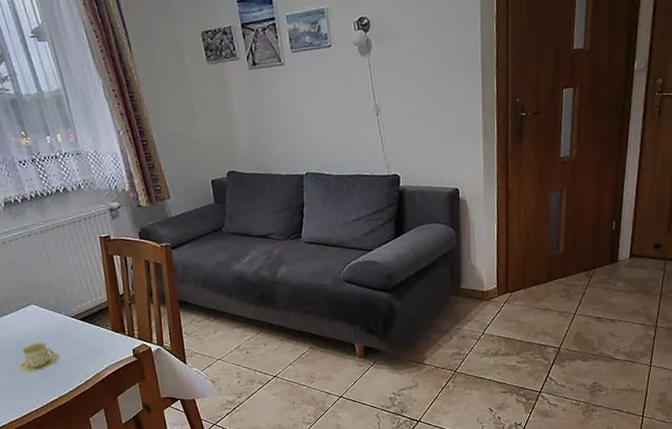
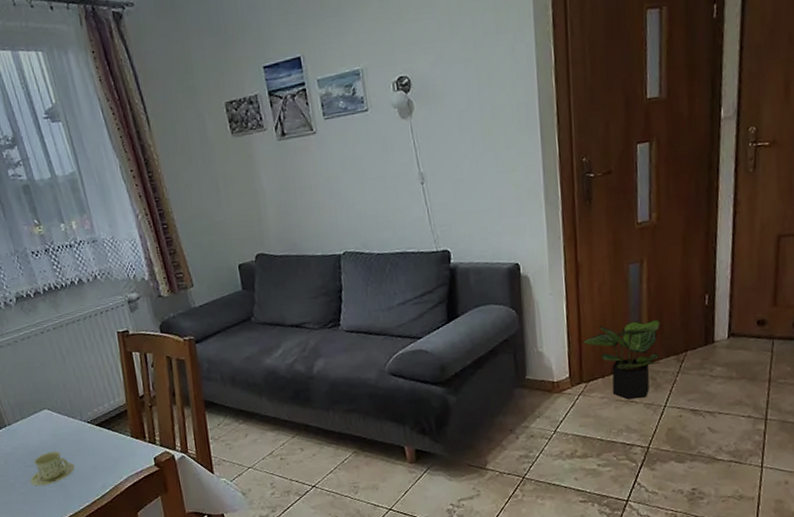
potted plant: none [508,241,575,308] -> present [581,320,661,400]

